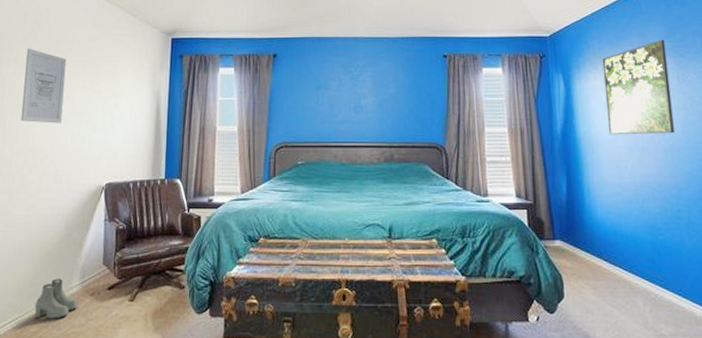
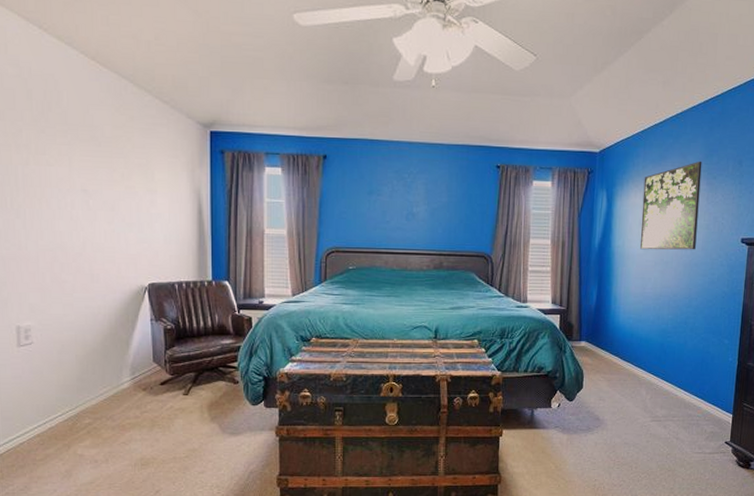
wall art: present [21,48,67,124] -> none [38,132,91,220]
boots: present [34,278,79,319] -> none [85,375,131,412]

